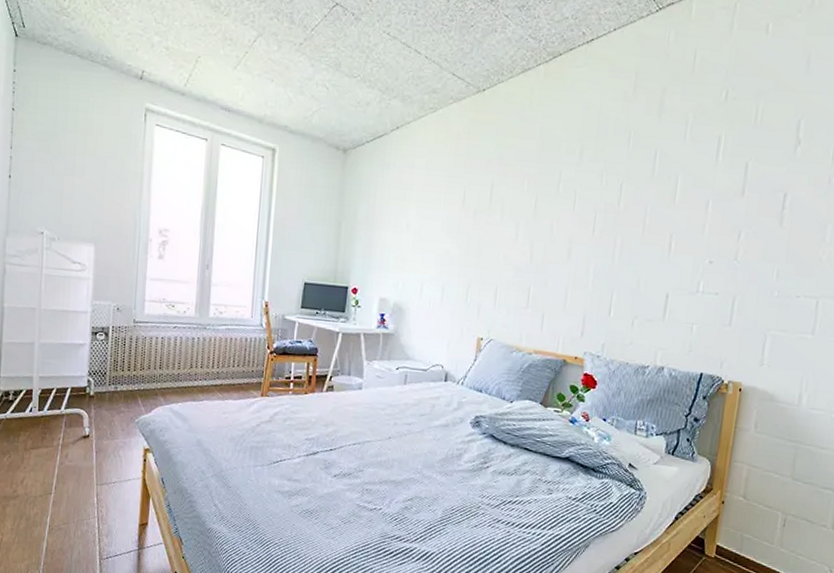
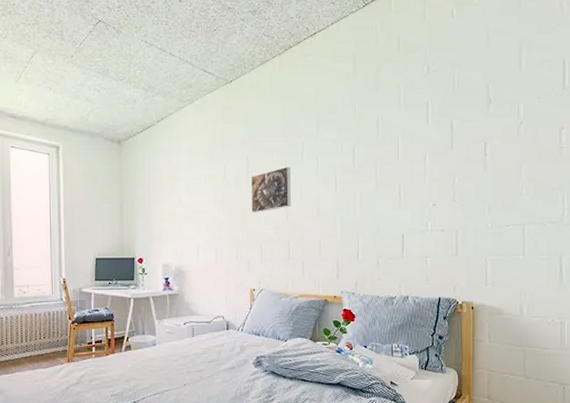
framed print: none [490,198,542,250] -> present [251,166,291,213]

